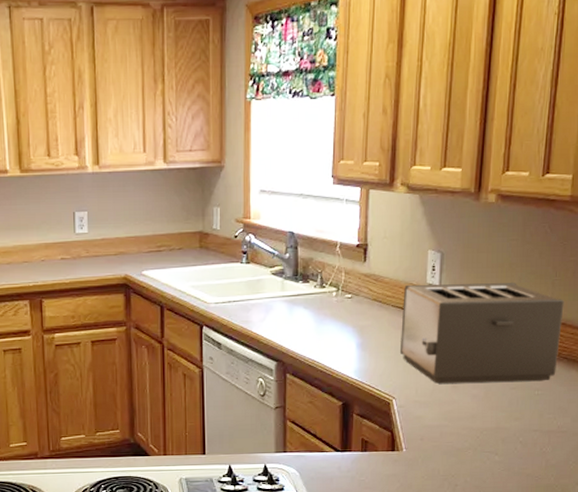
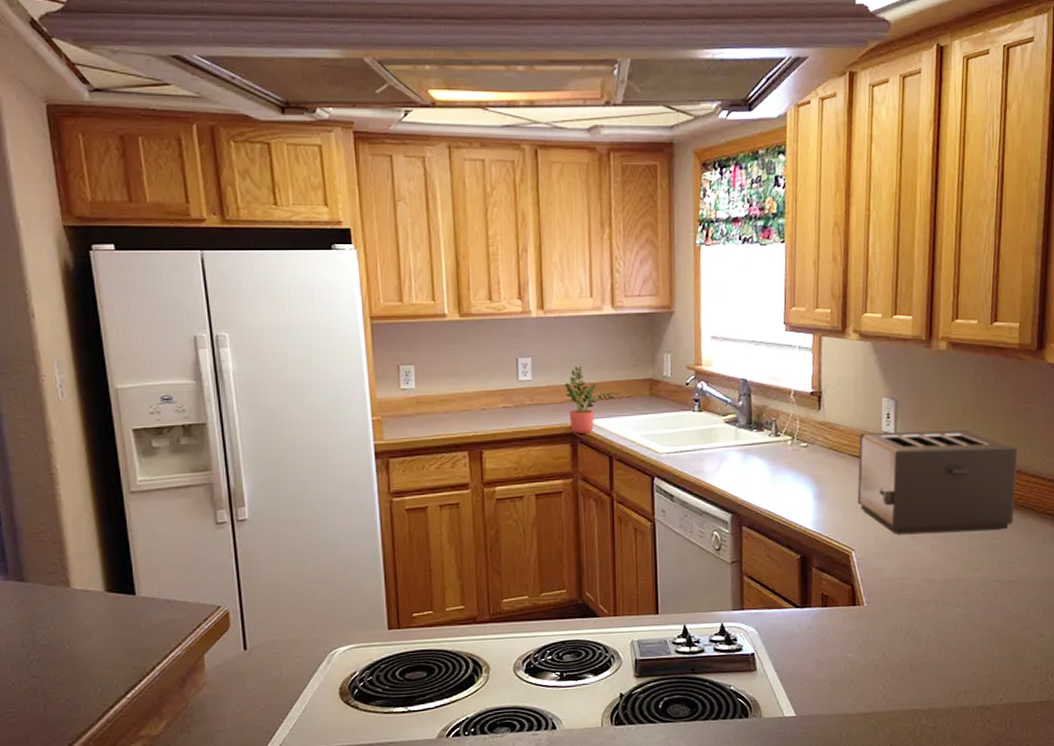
potted plant: none [118,220,167,284] -> present [564,366,615,434]

